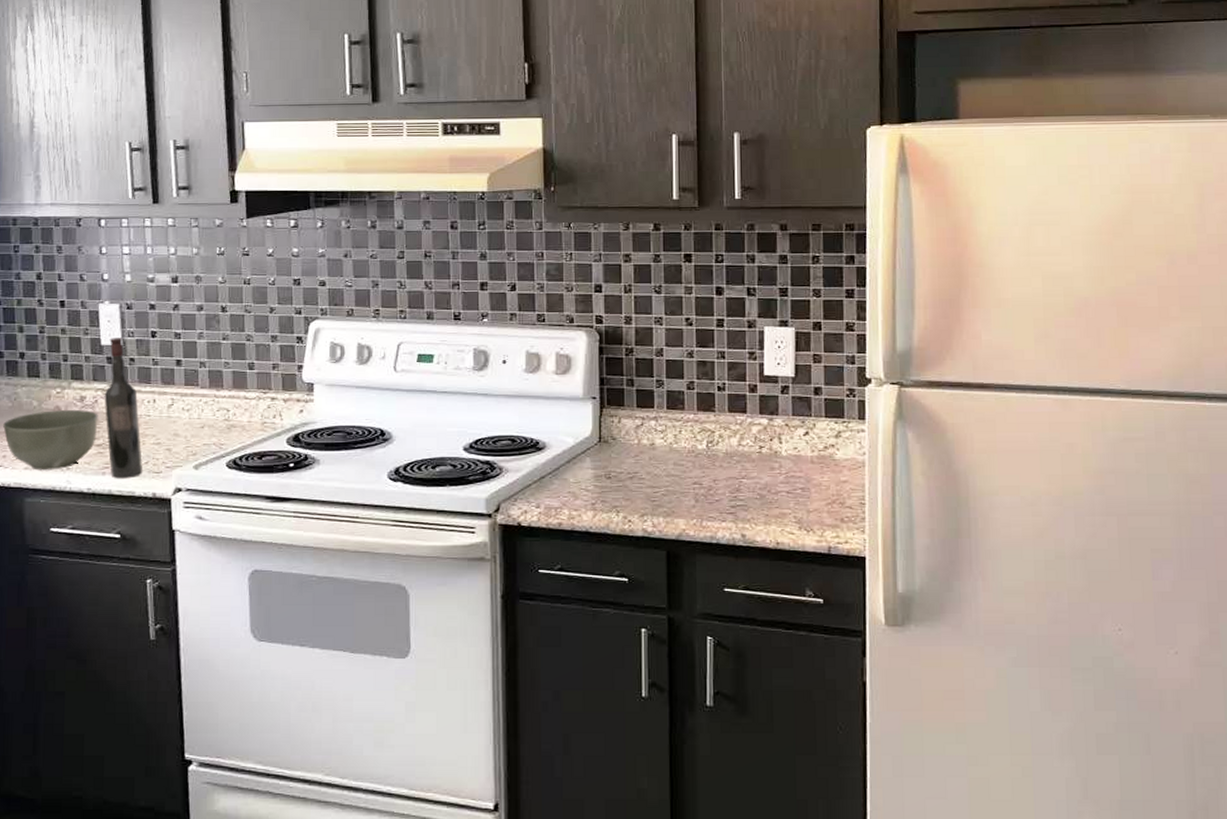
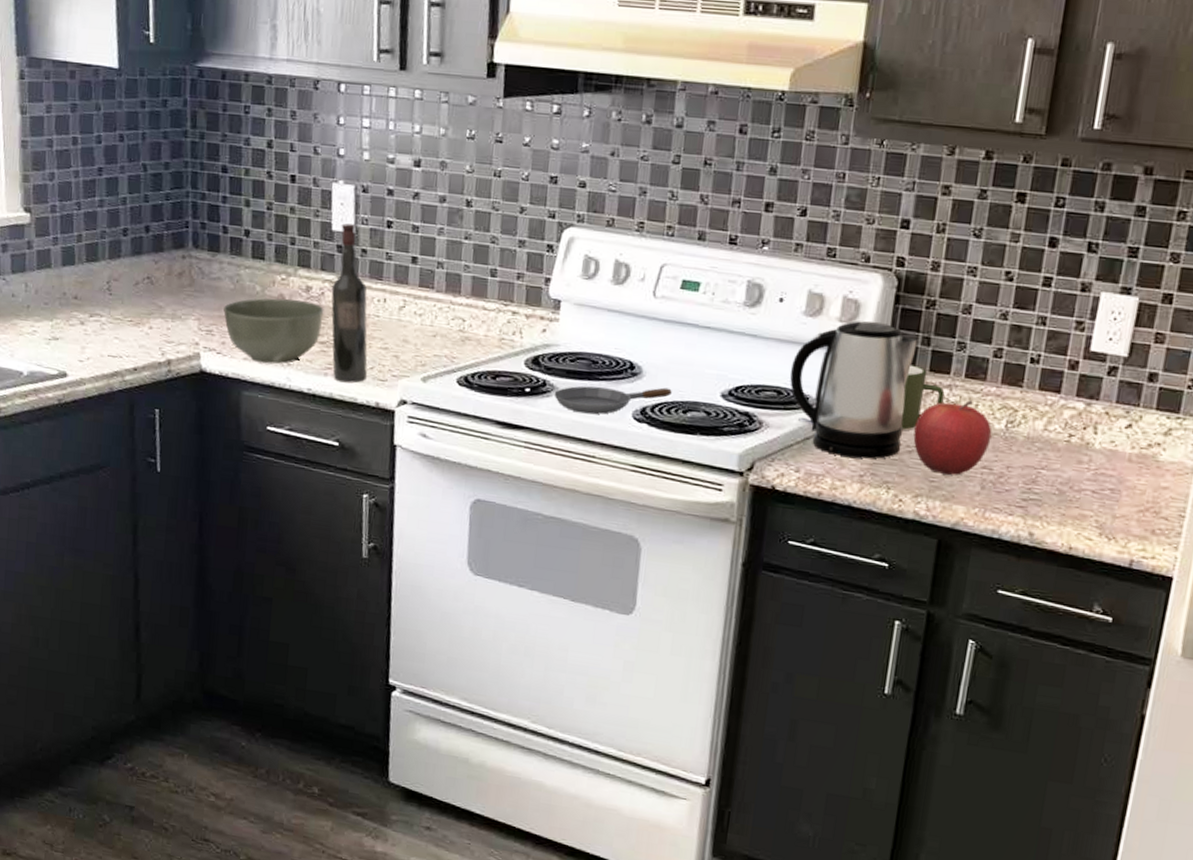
frying pan: none [316,448,420,480] -> present [554,385,672,414]
kettle: none [520,371,623,489] -> present [789,320,918,459]
mug: none [617,404,652,461] -> present [901,365,945,431]
fruit: none [632,427,697,493] -> present [913,399,993,475]

